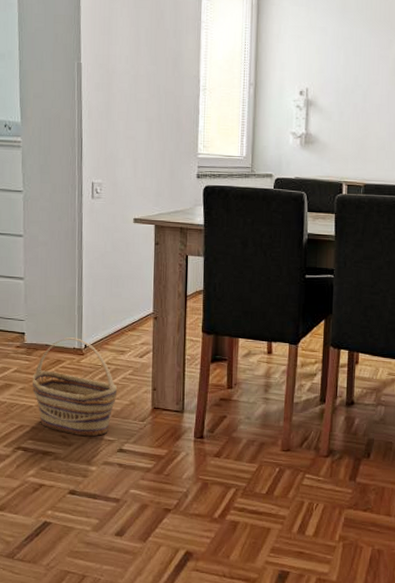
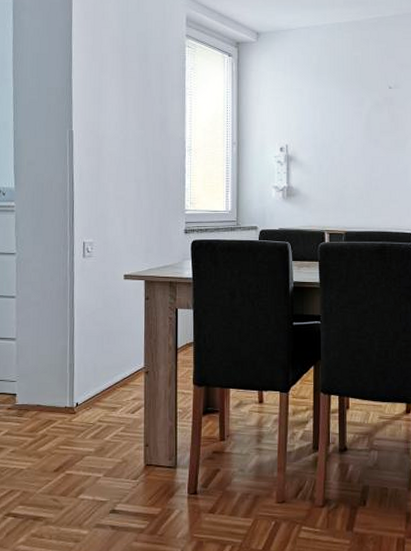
basket: present [33,337,117,437] -> none [23,396,109,499]

